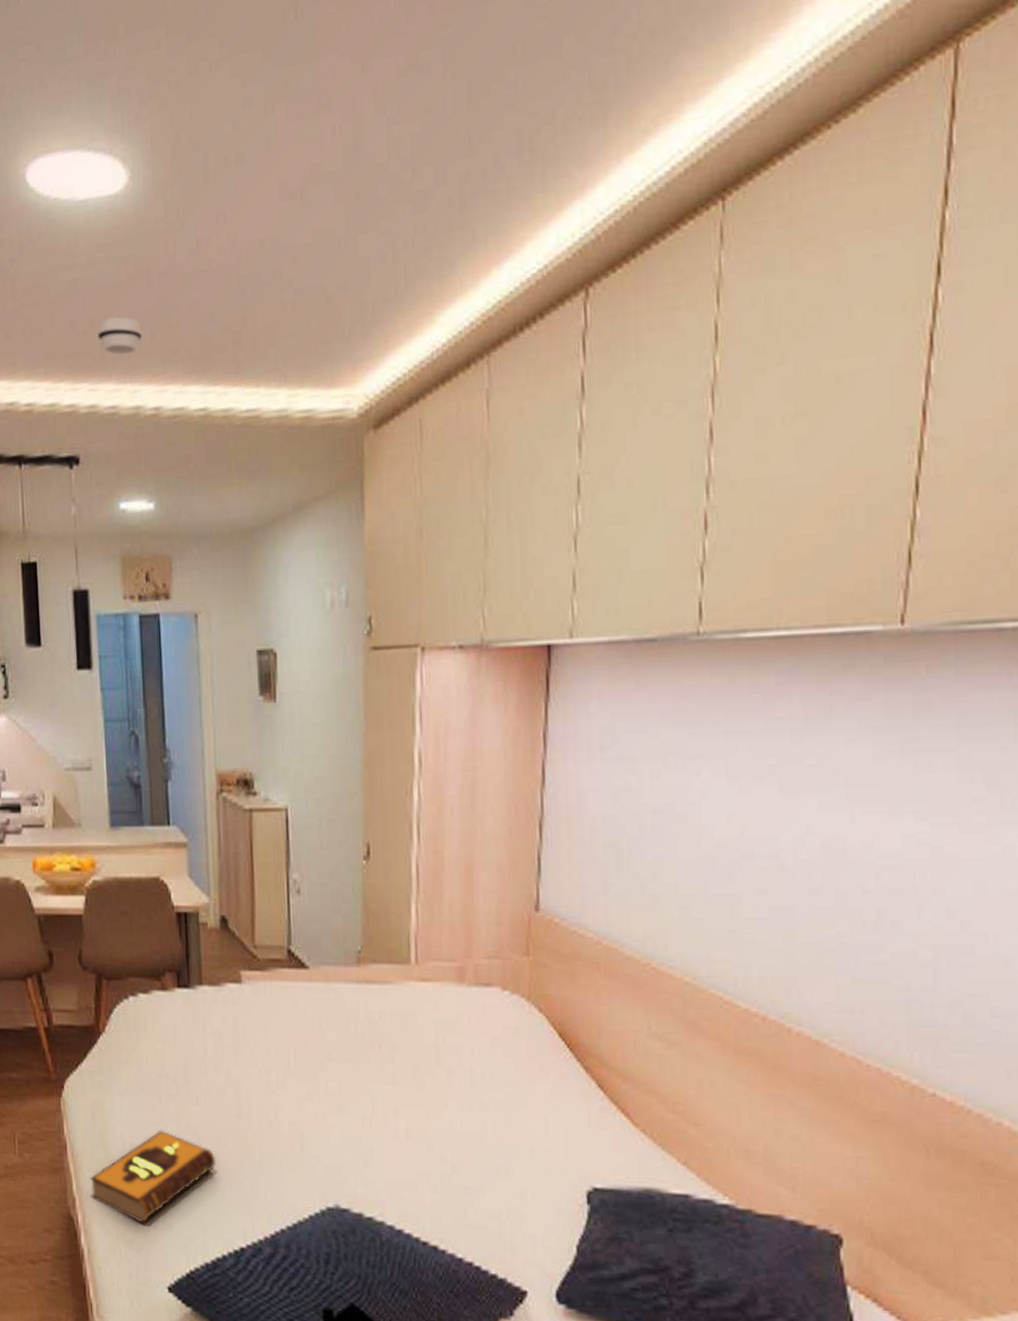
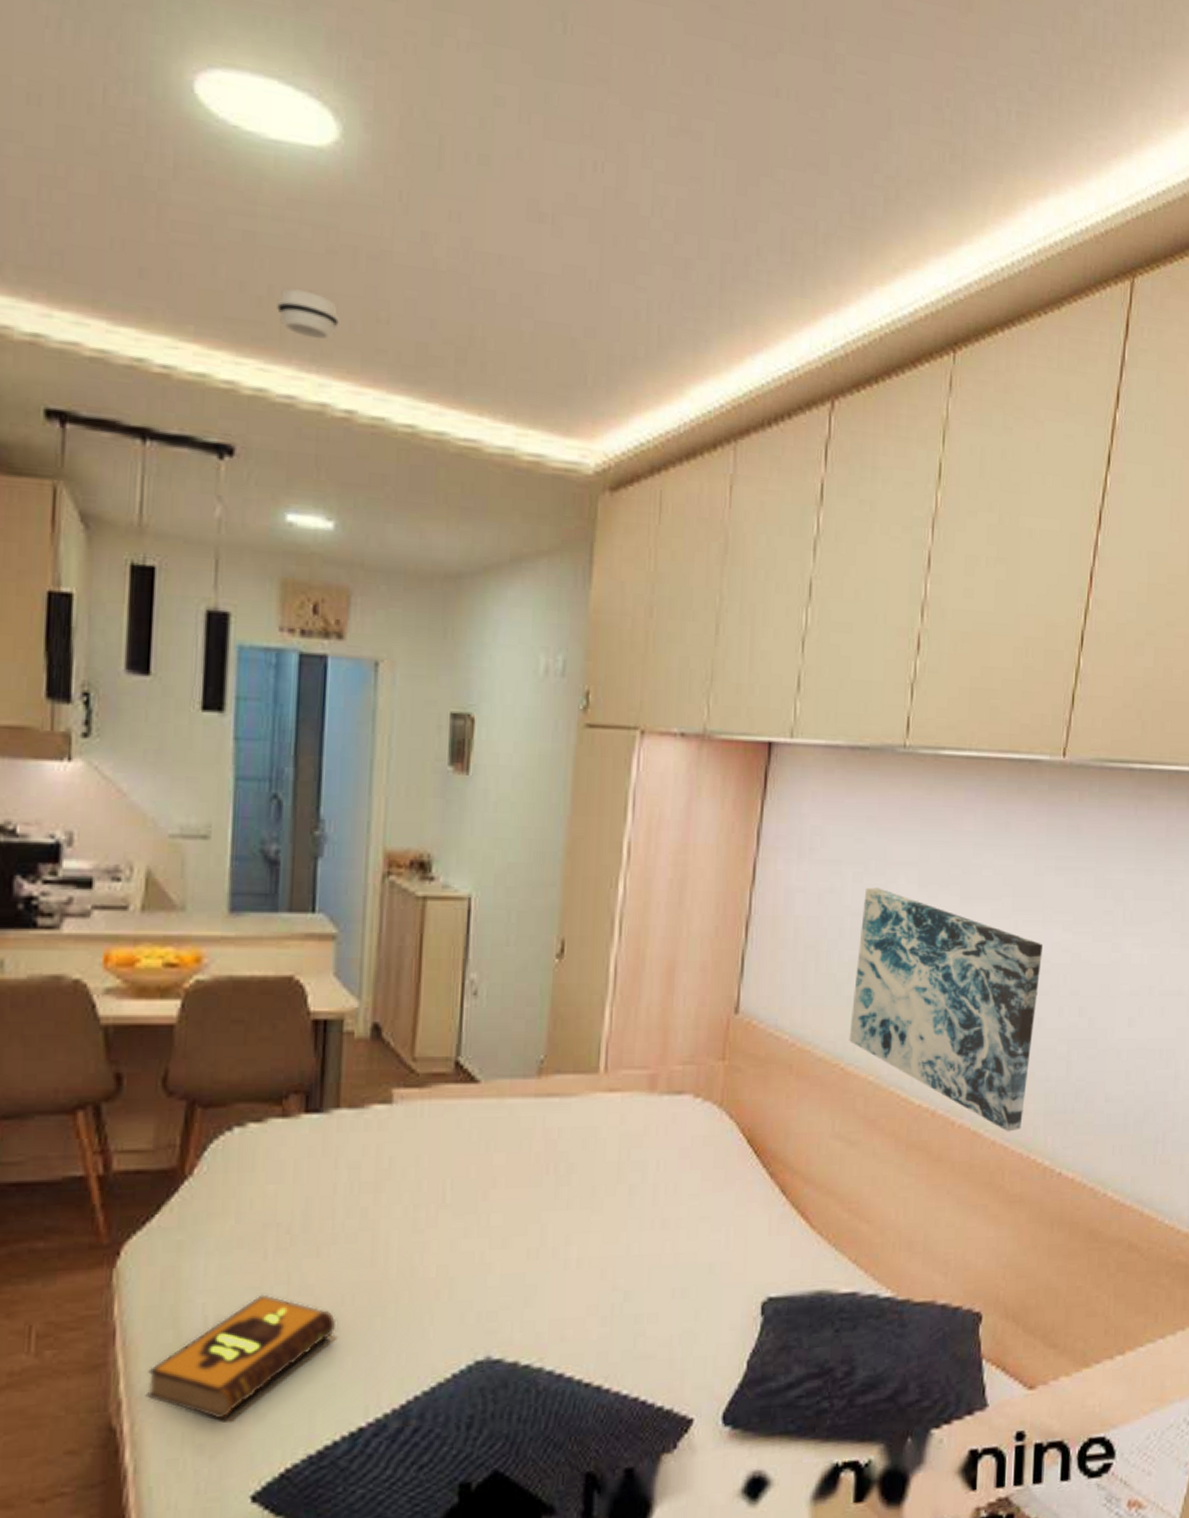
wall art: none [659,783,891,1044] -> present [849,887,1044,1132]

